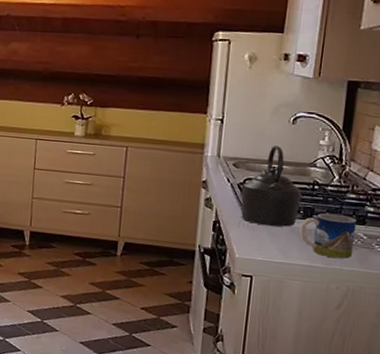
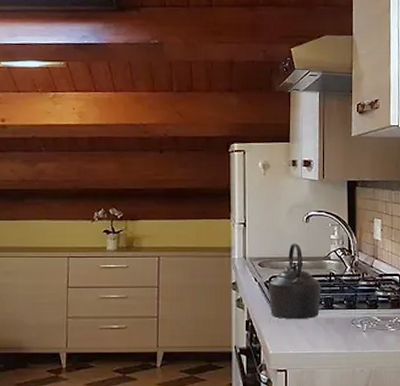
mug: present [300,213,357,259] -> none [323,301,371,342]

